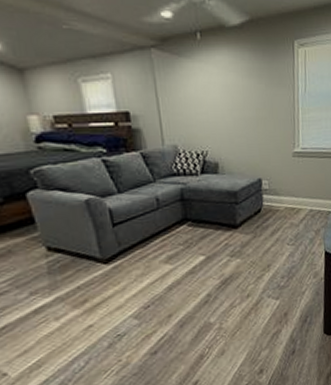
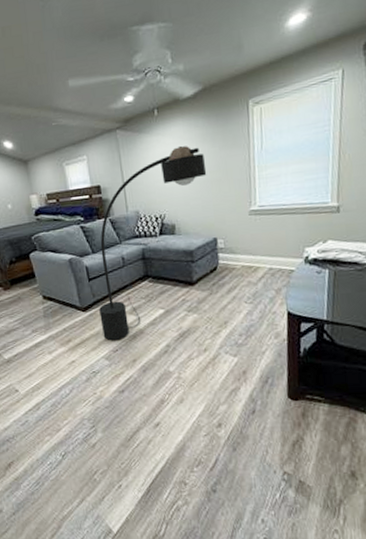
floor lamp: none [126,77,253,296] -> present [99,145,207,341]

